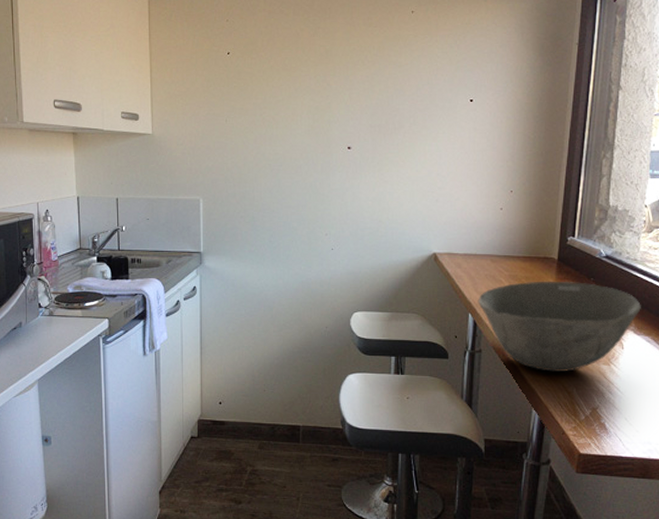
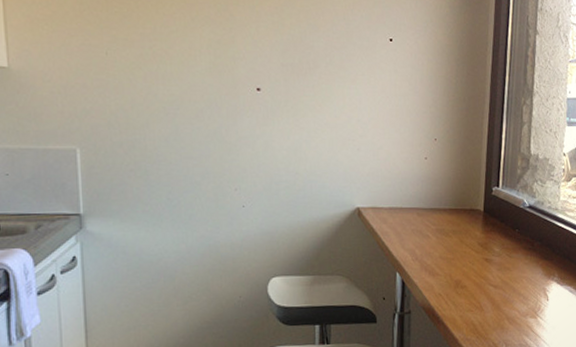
bowl: present [478,281,641,372] -> none [405,234,563,329]

